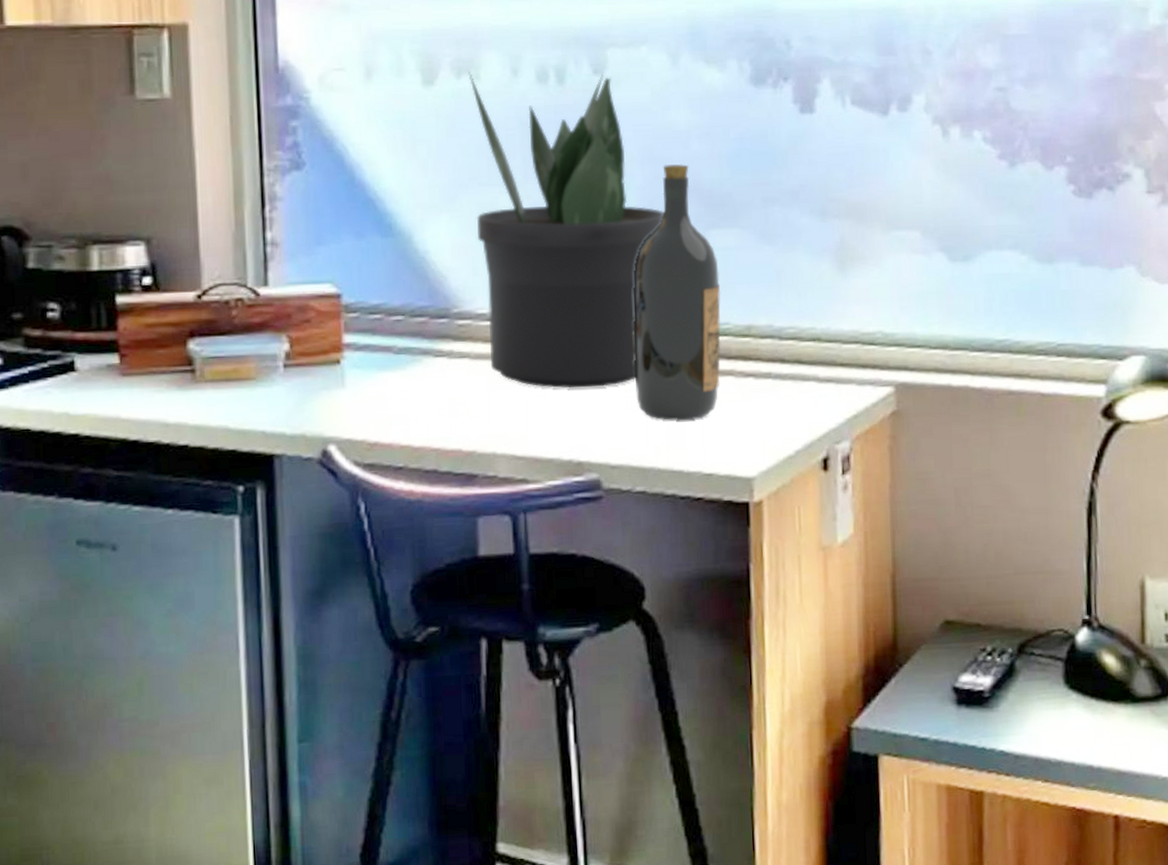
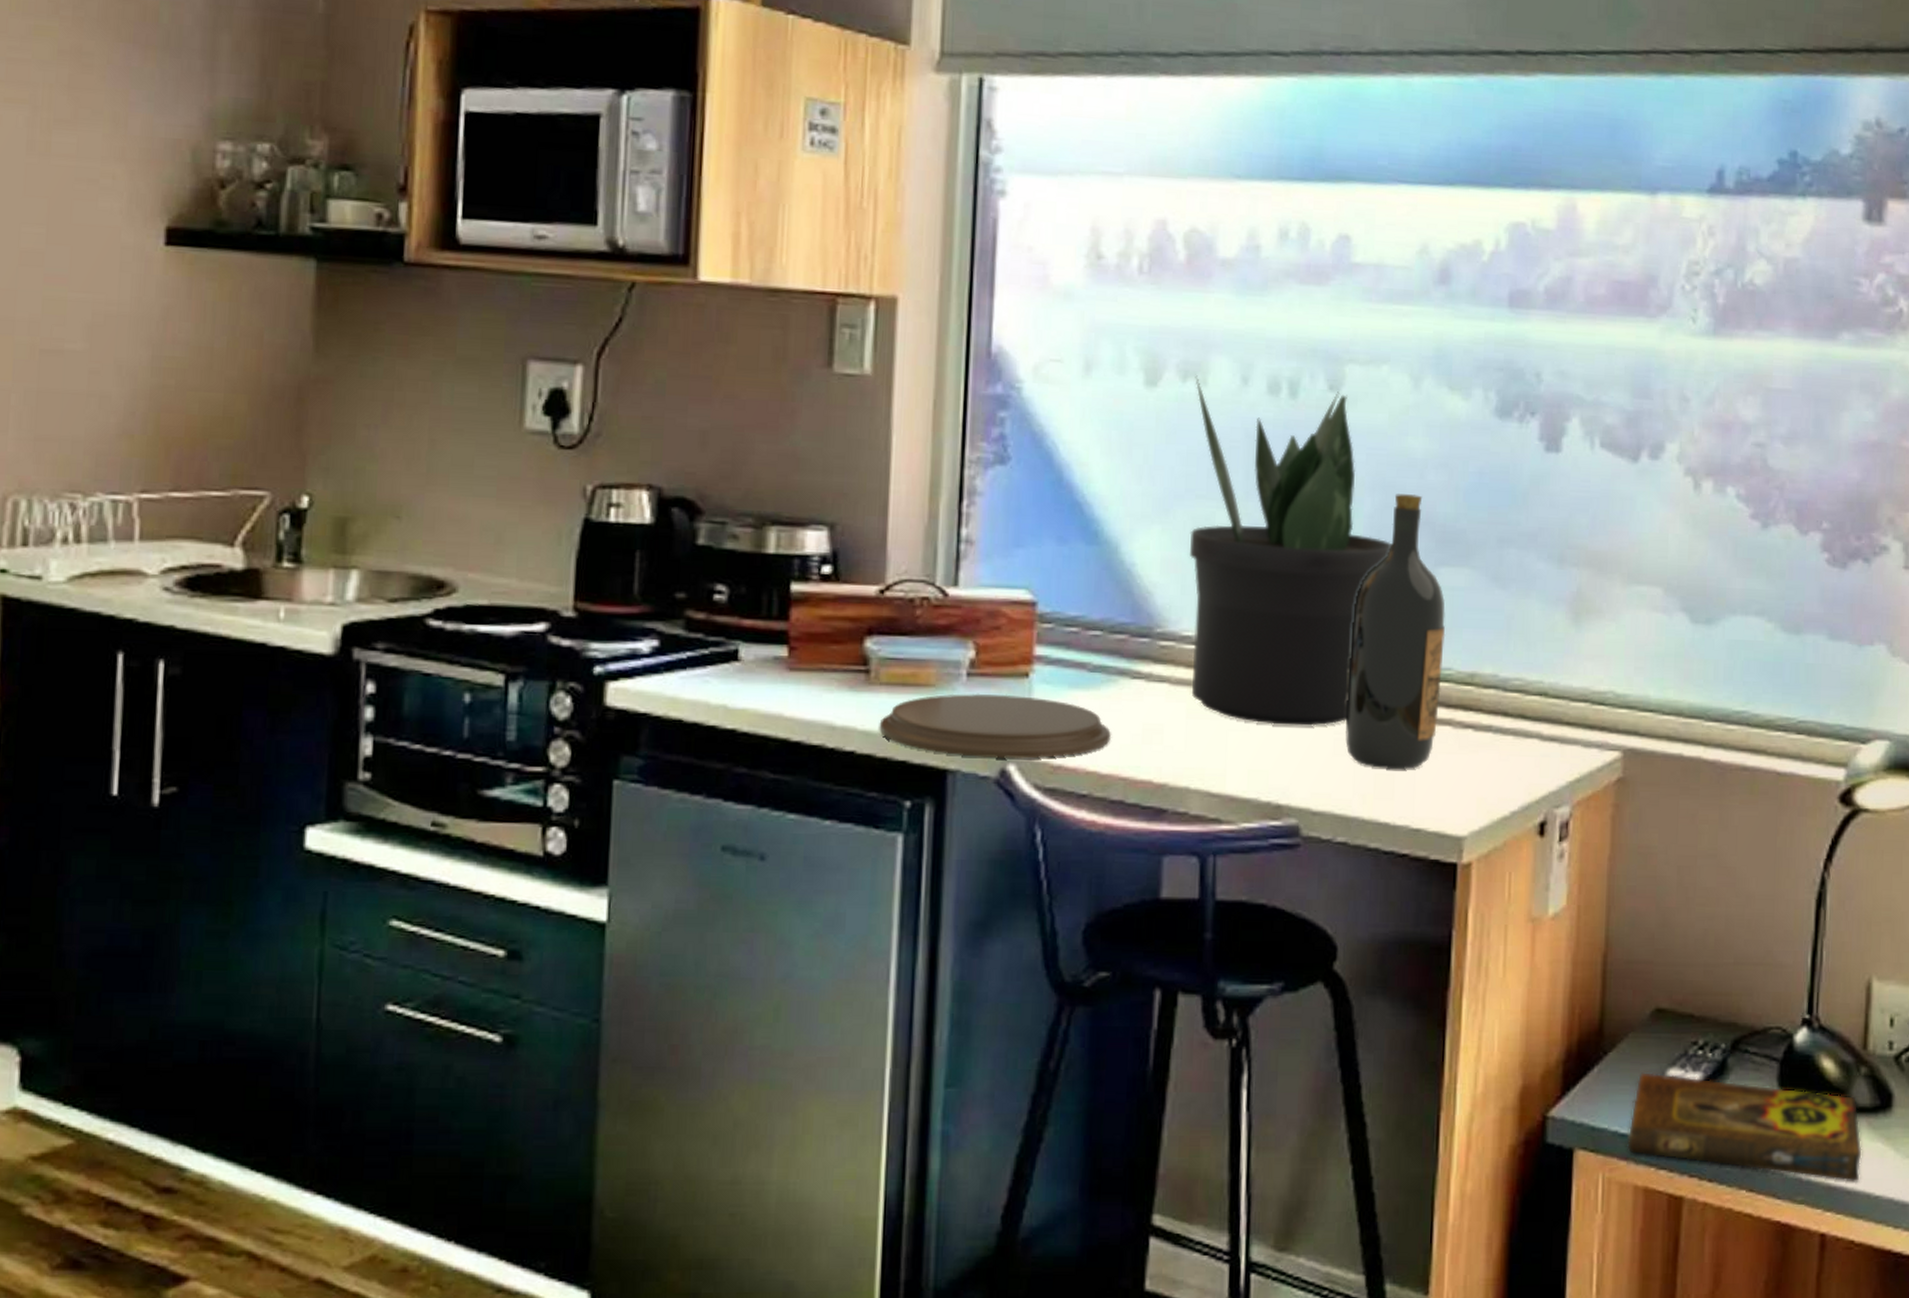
plate: none [208,381,421,441] -> present [879,693,1112,759]
book: none [927,679,1148,766] -> present [1627,1071,1862,1181]

